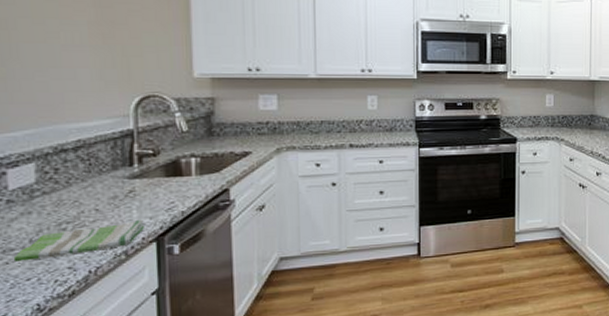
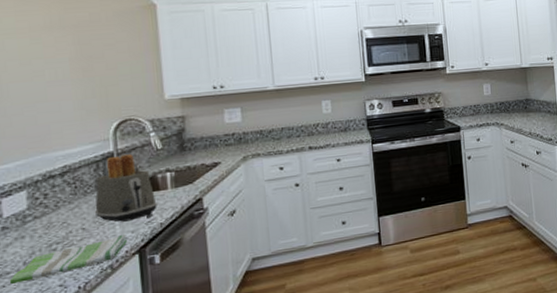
toaster: none [109,134,179,206] -> present [94,154,157,222]

